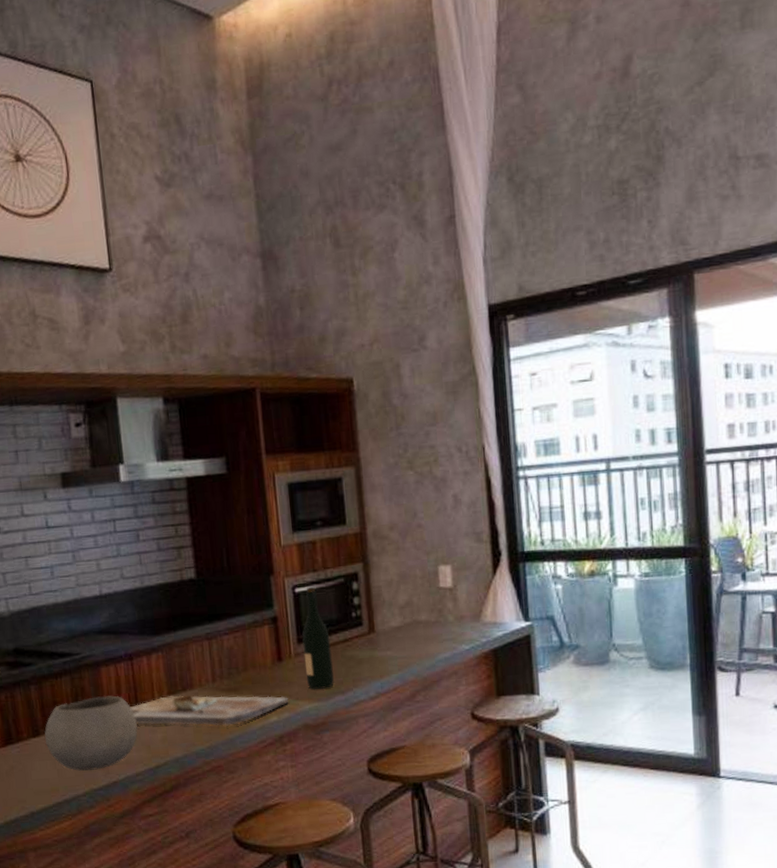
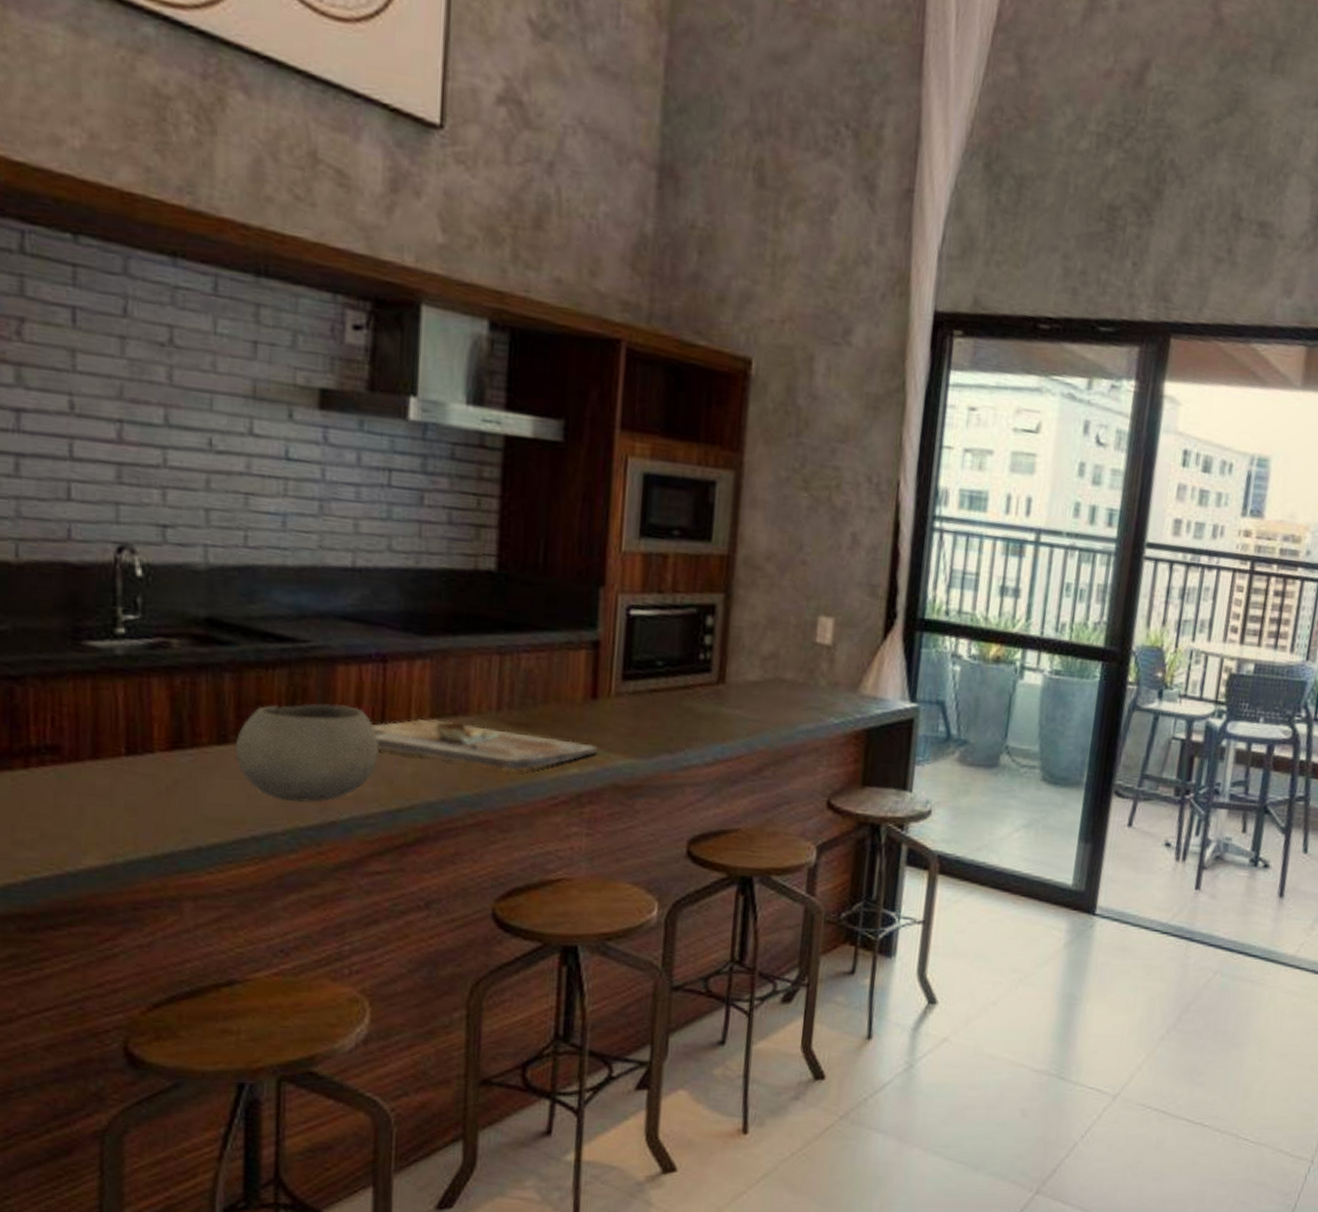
wine bottle: present [302,586,334,689] -> none [626,611,666,743]

